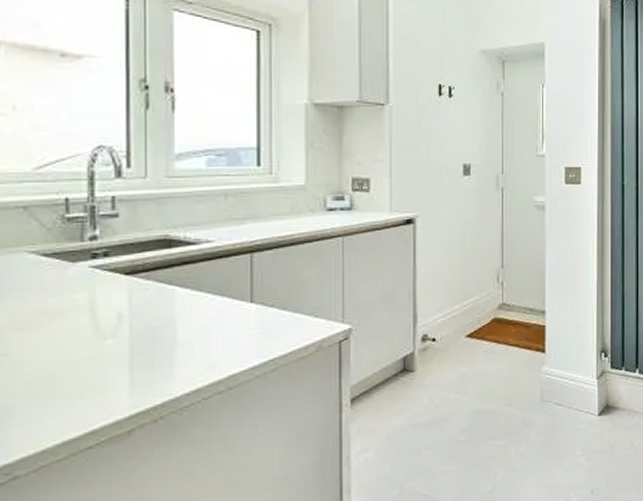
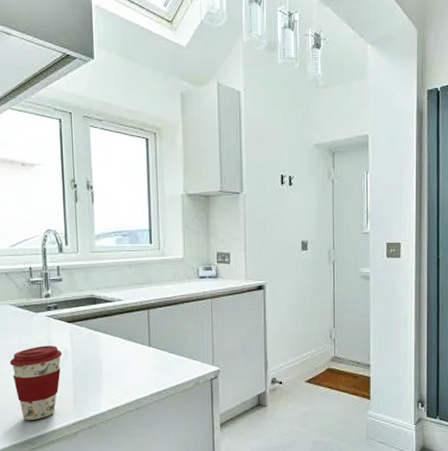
coffee cup: none [22,308,114,420] -> present [9,345,62,420]

